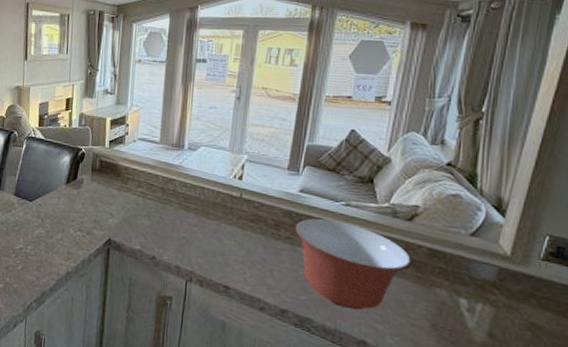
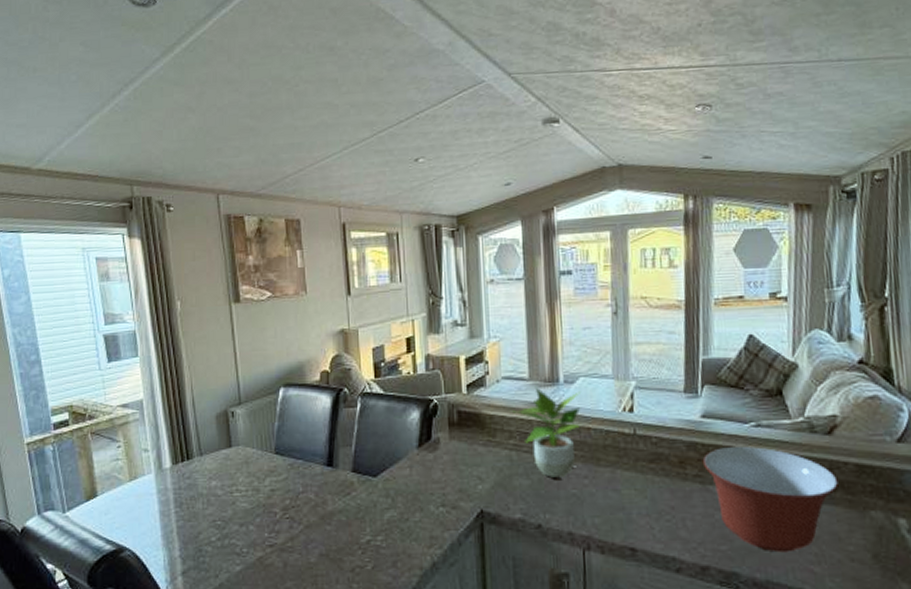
potted plant: none [141,150,200,224] -> present [509,388,580,479]

